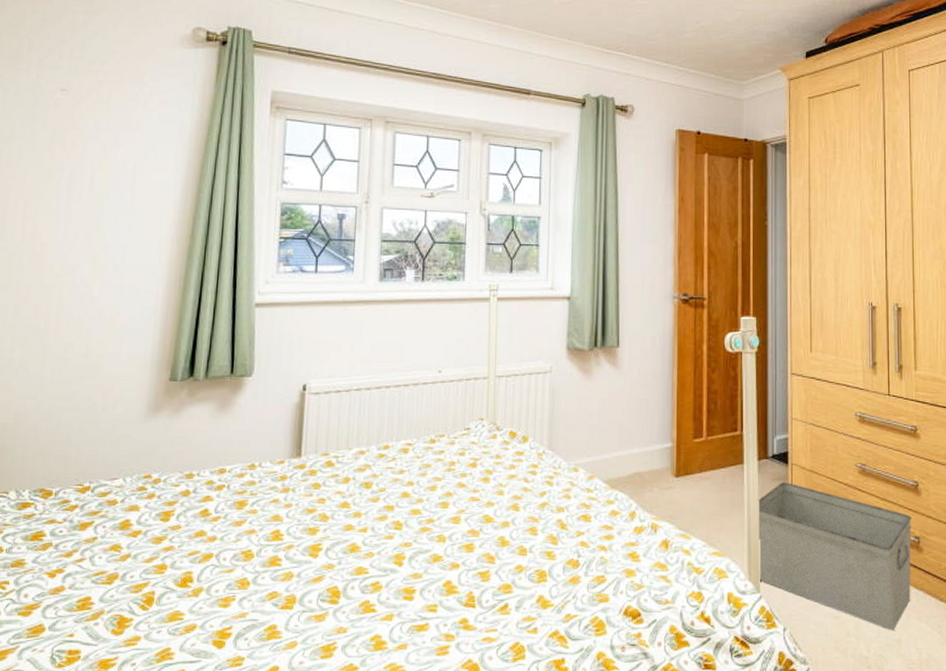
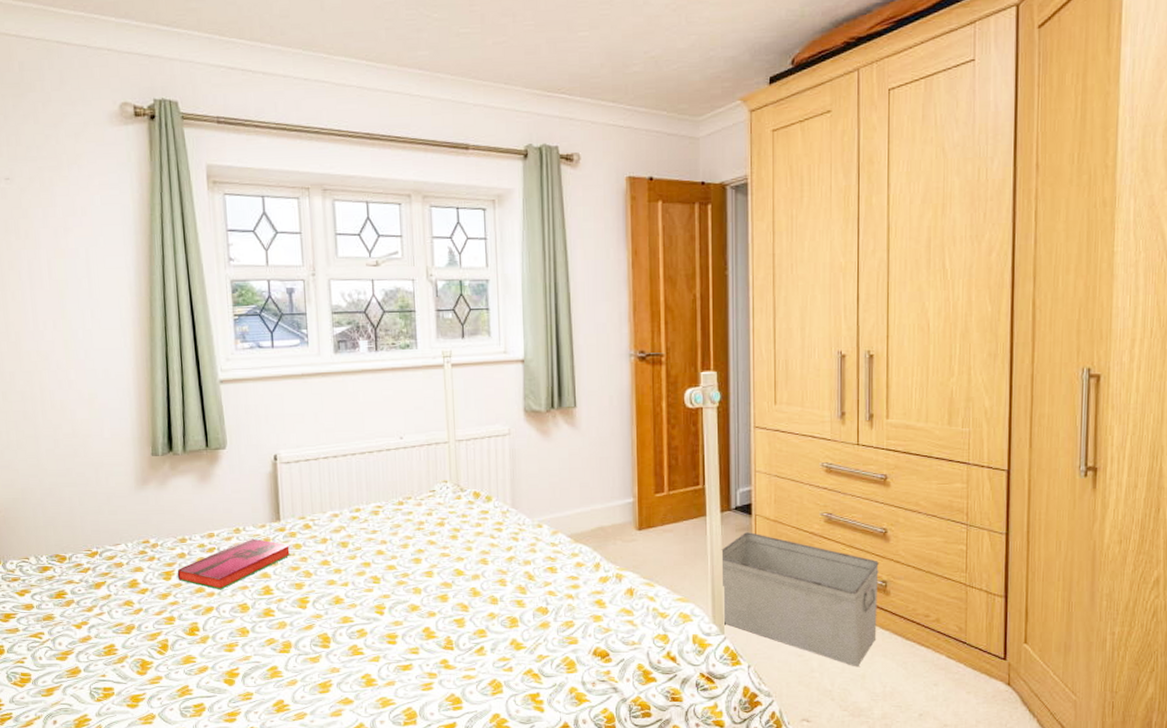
hardback book: none [177,476,309,534] -> present [177,538,291,590]

